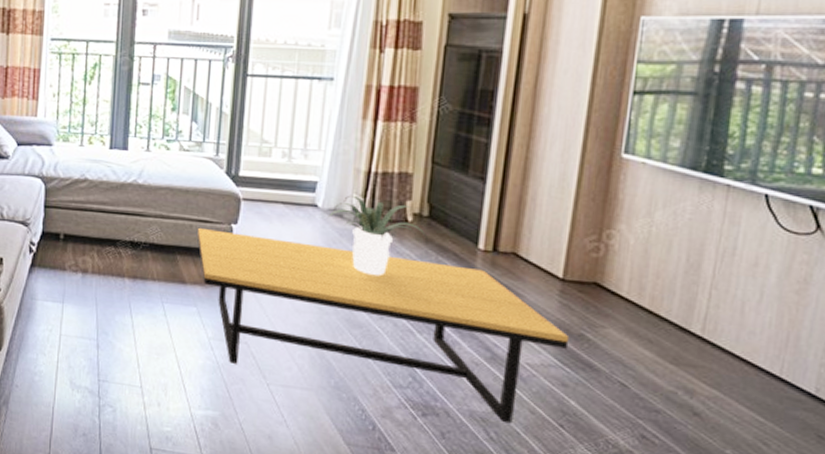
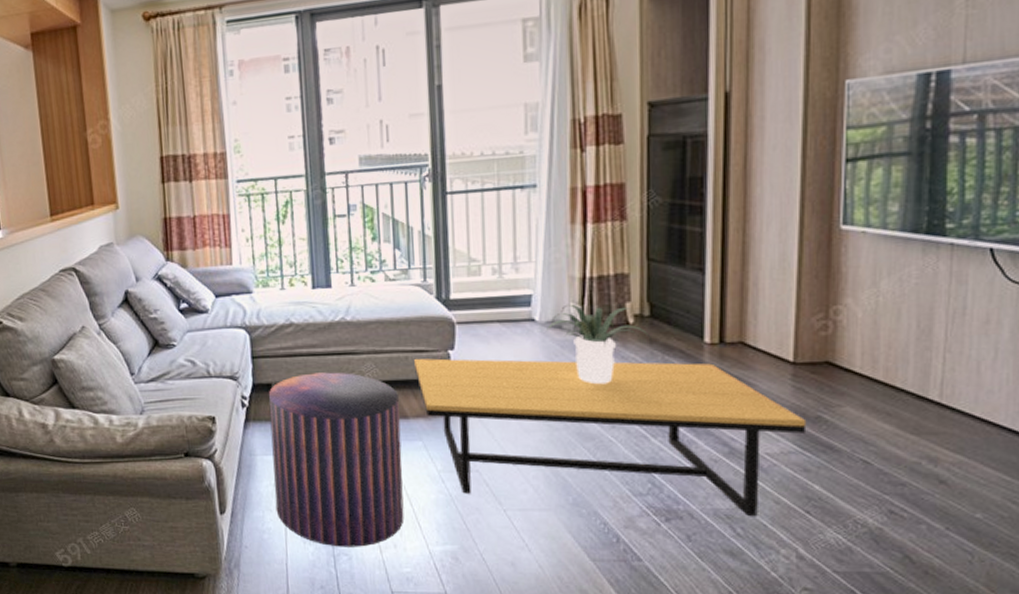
stool: none [49,228,179,401] -> present [268,372,404,547]

